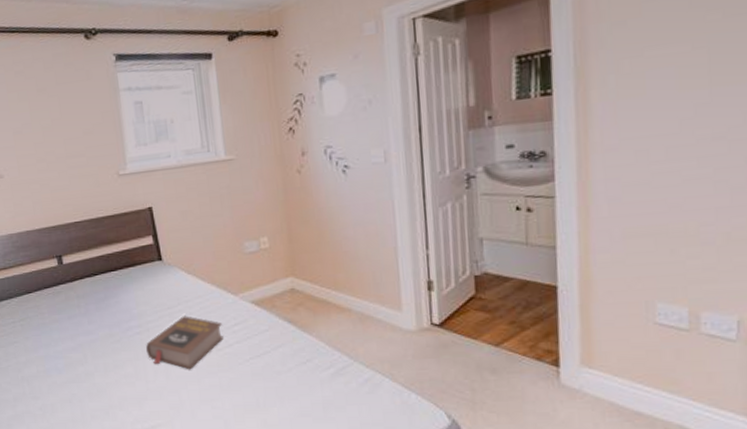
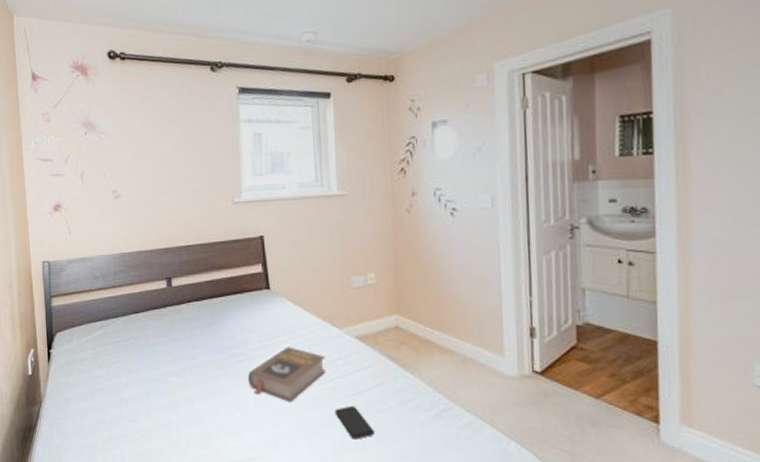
mobile phone: none [234,369,276,402] -> present [335,405,375,440]

